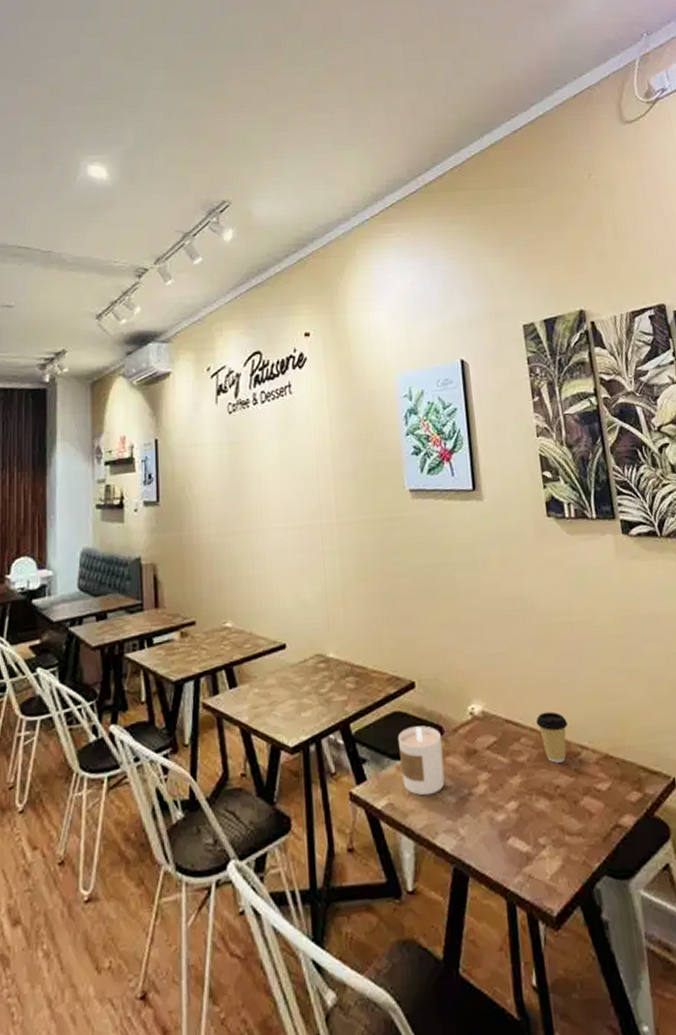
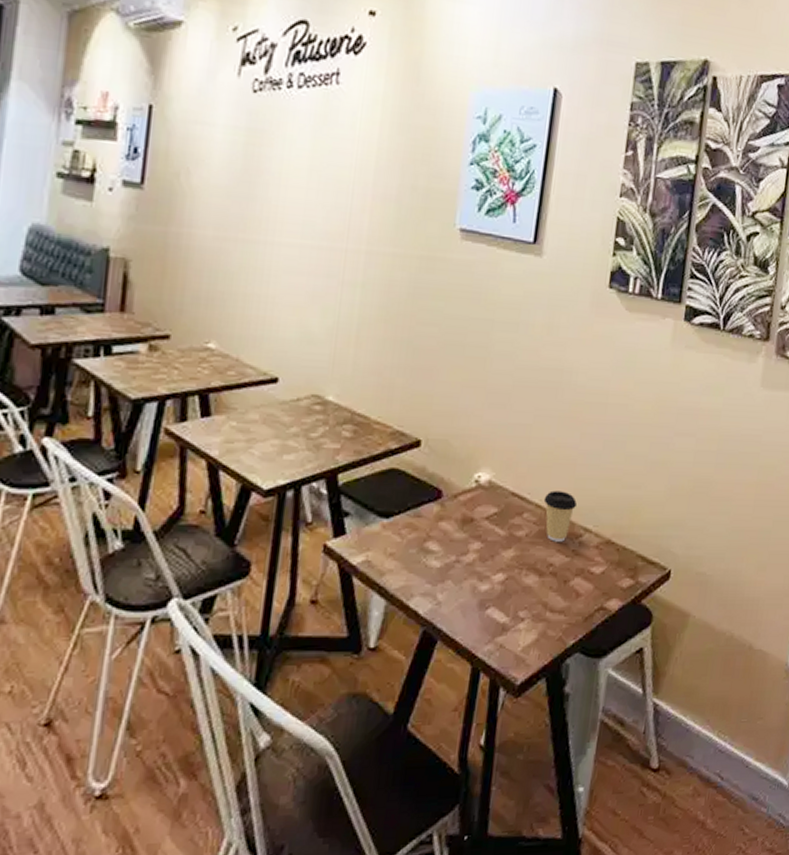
candle: present [397,725,445,796] -> none [385,486,439,558]

